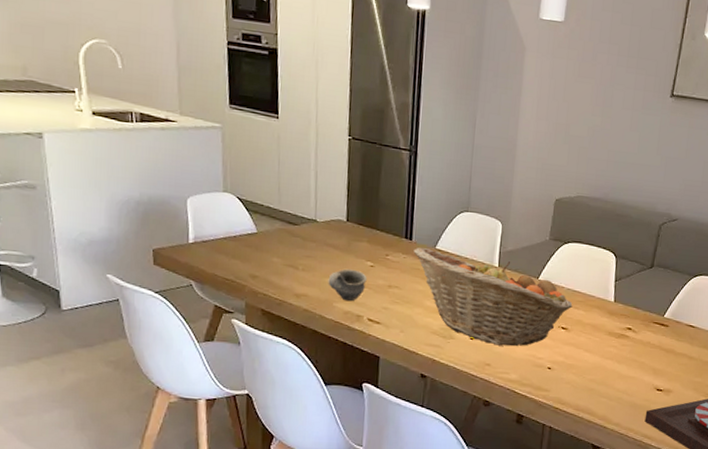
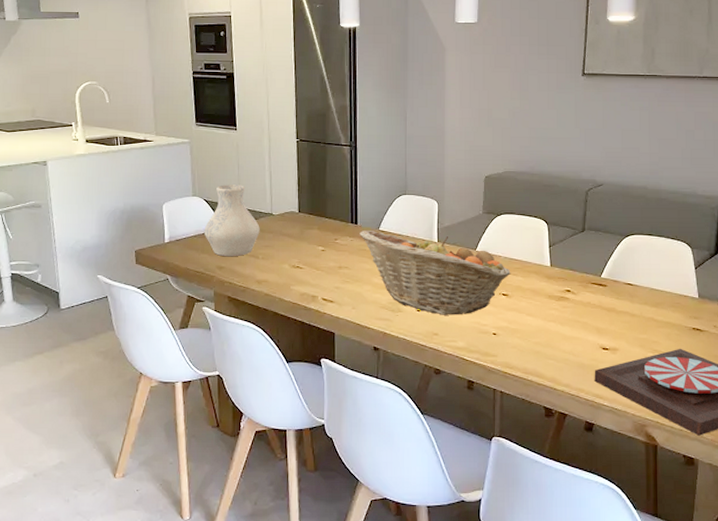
vase: none [235,181,301,266] -> present [204,184,260,257]
cup: present [328,269,367,302] -> none [285,254,319,284]

